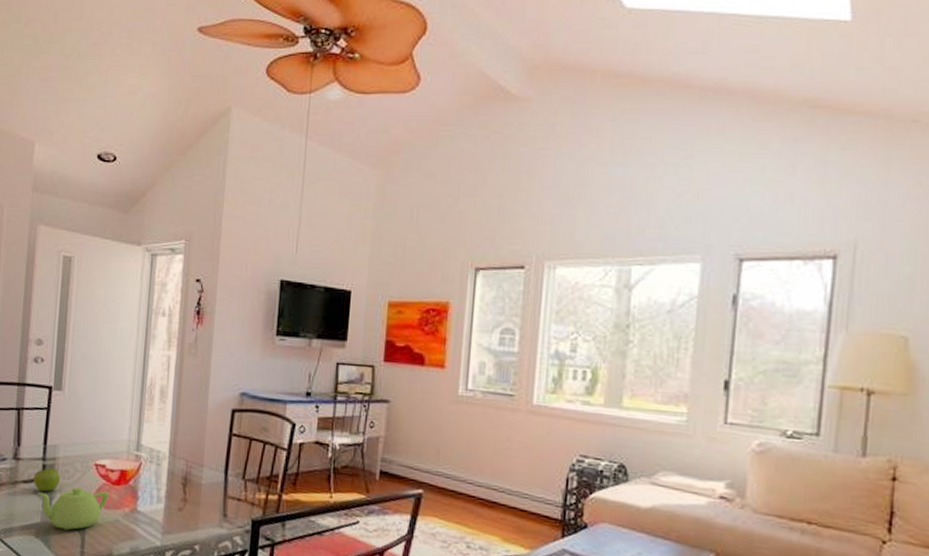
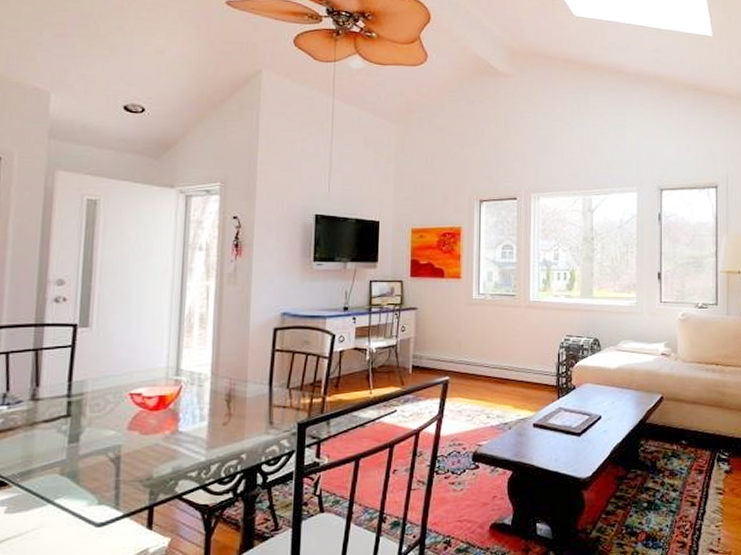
fruit: present [33,468,60,492] -> none [56,404,89,428]
teapot: present [38,487,110,531] -> none [62,418,147,462]

